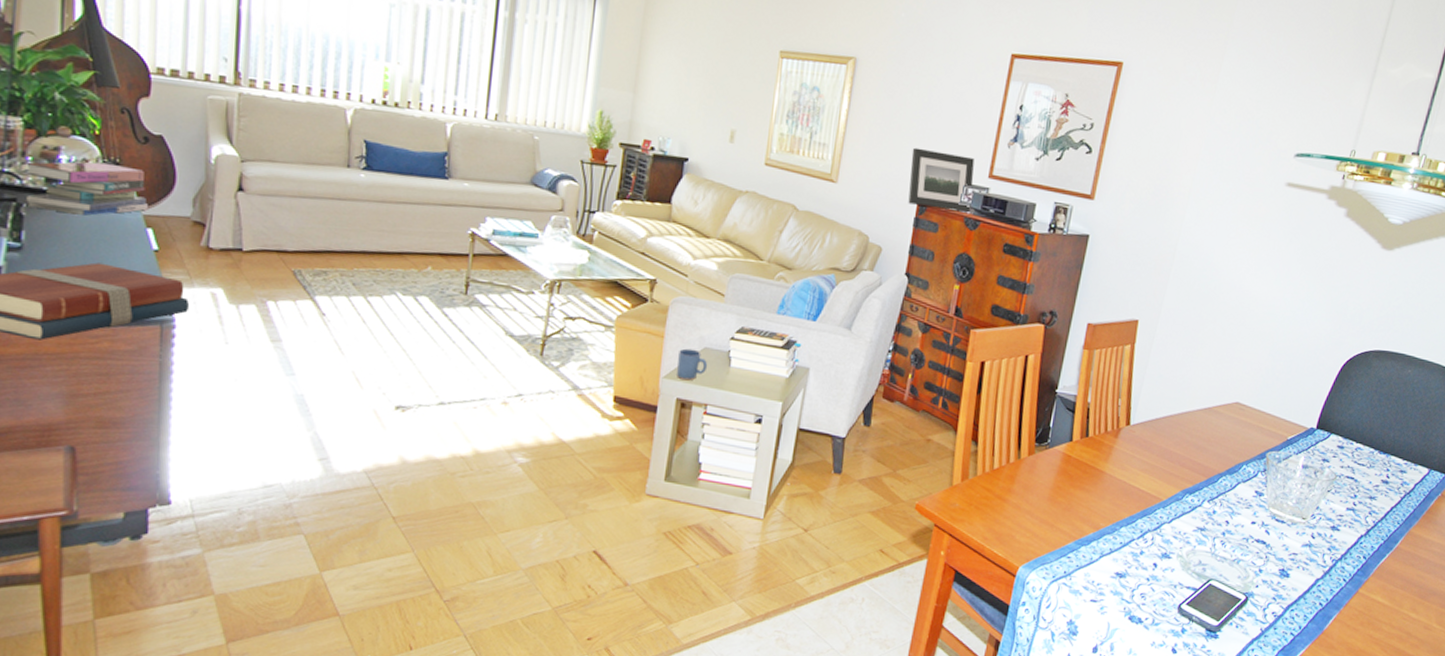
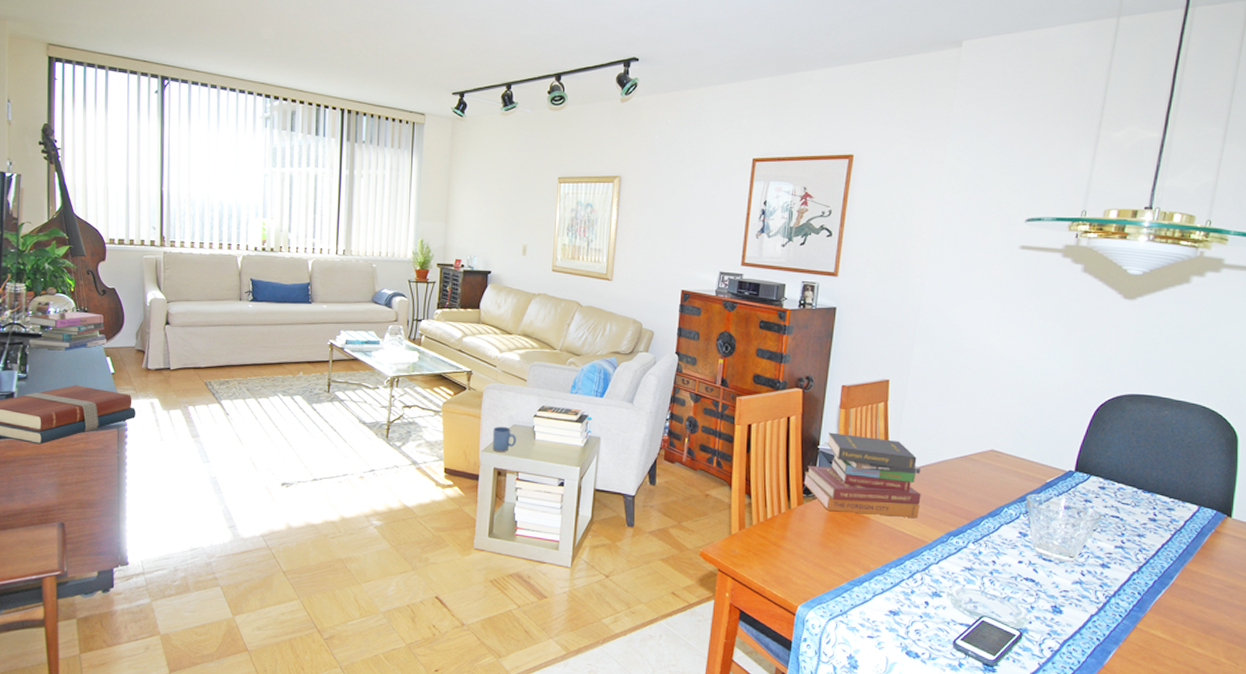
picture frame: present [908,147,975,213] -> none [673,245,728,297]
books: none [1036,375,1162,473] -> present [803,432,921,518]

